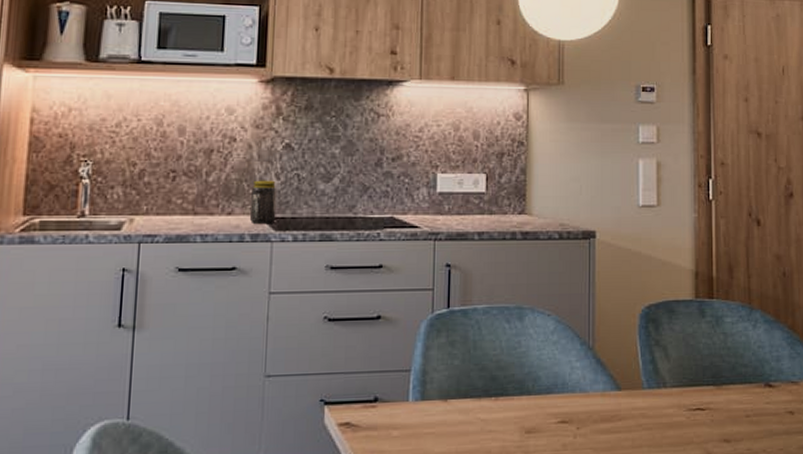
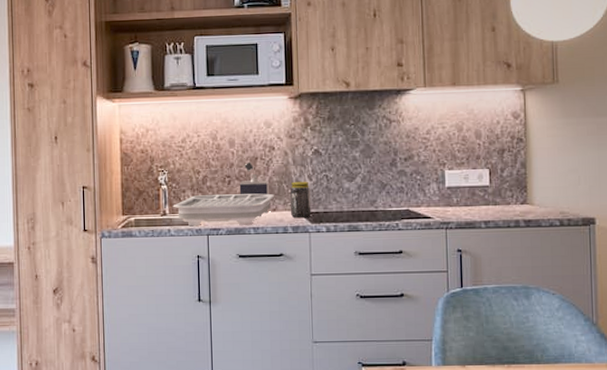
dish rack: none [95,193,232,232] -> present [173,193,275,227]
perfume bottle: none [186,154,225,218] -> present [239,161,270,214]

